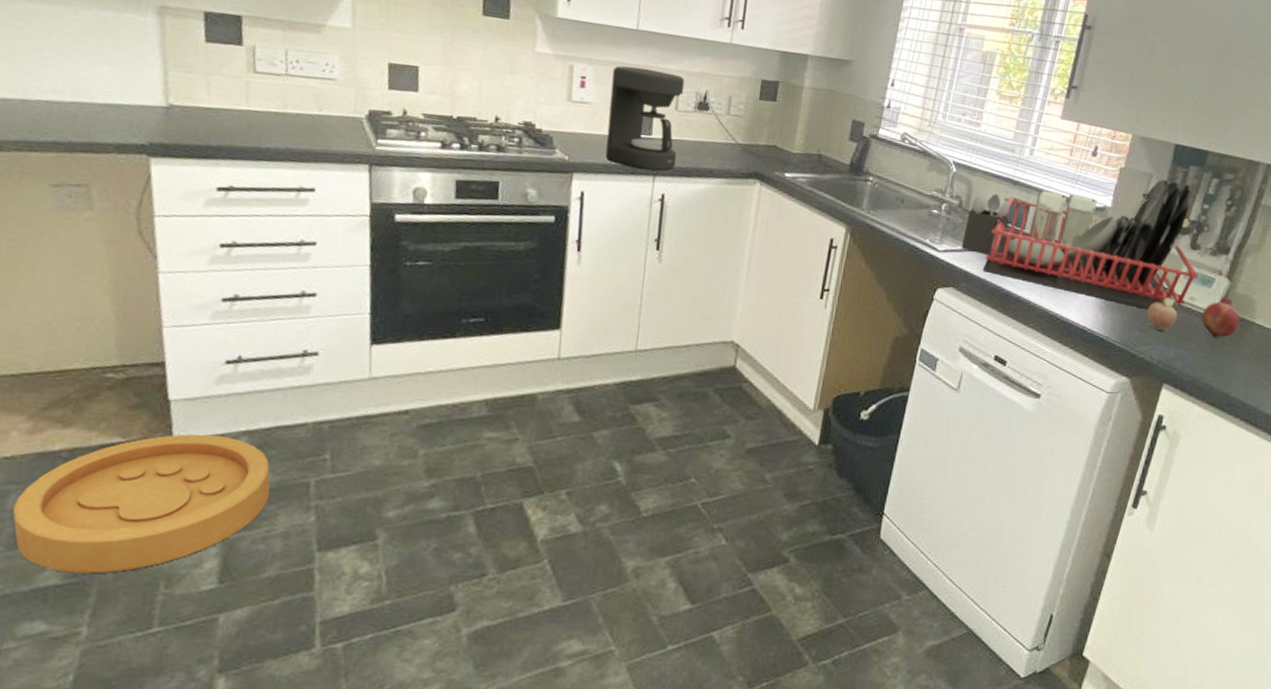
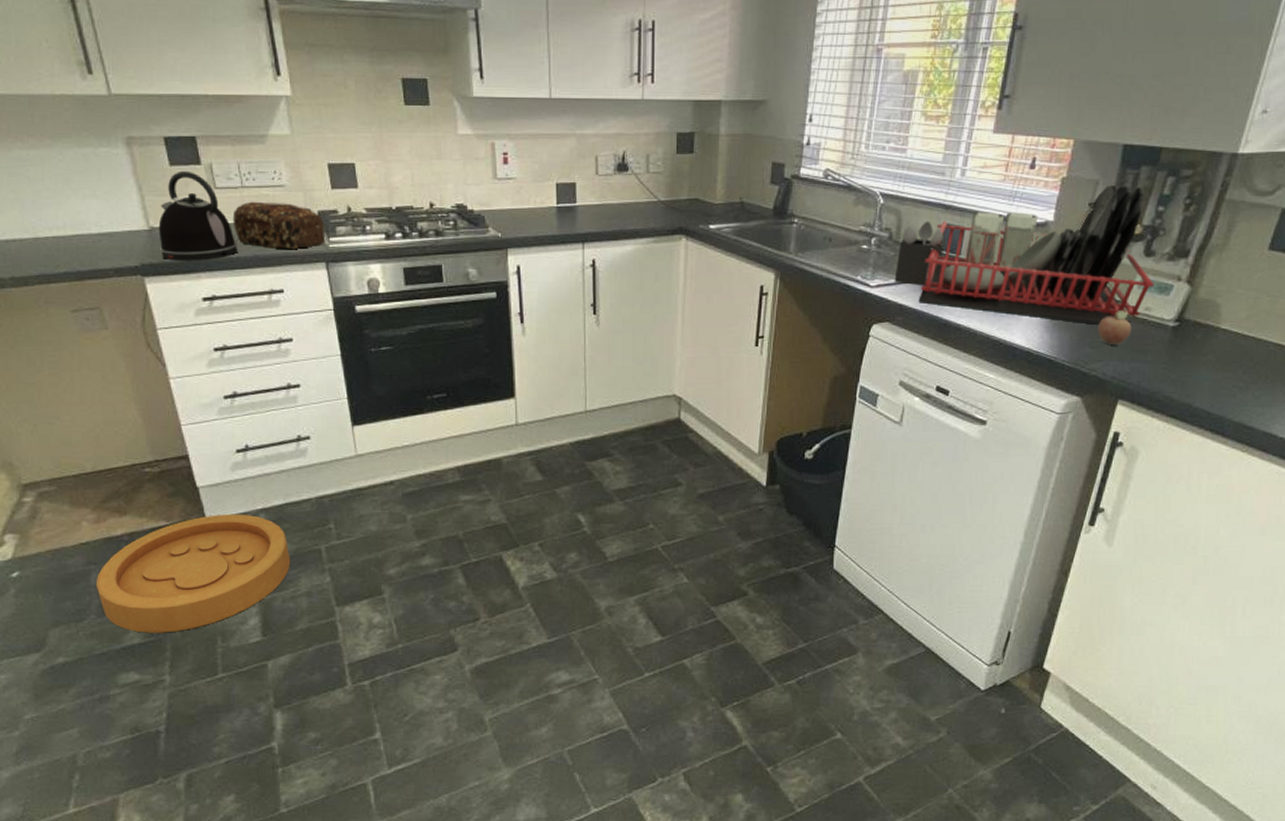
kettle: none [174,49,270,148] -> present [158,170,237,261]
bread loaf: none [268,91,374,148] -> present [232,201,326,250]
coffee maker: present [605,65,685,172] -> none [531,136,602,239]
fruit: present [1201,296,1240,338] -> none [1159,302,1203,346]

